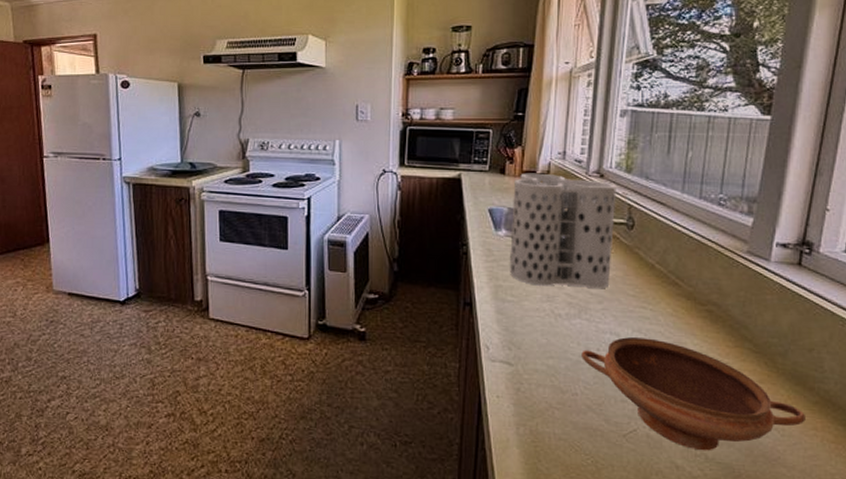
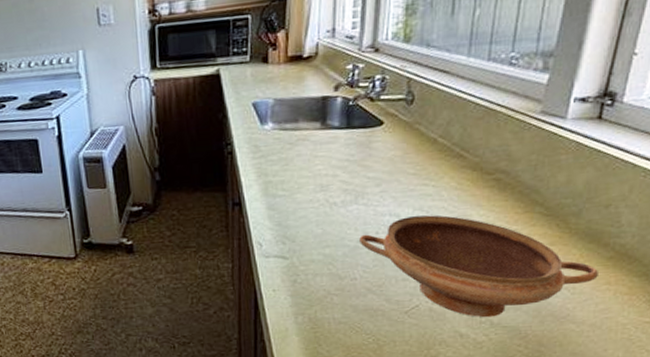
utensil holder: present [510,173,616,288] -> none [278,56,394,177]

